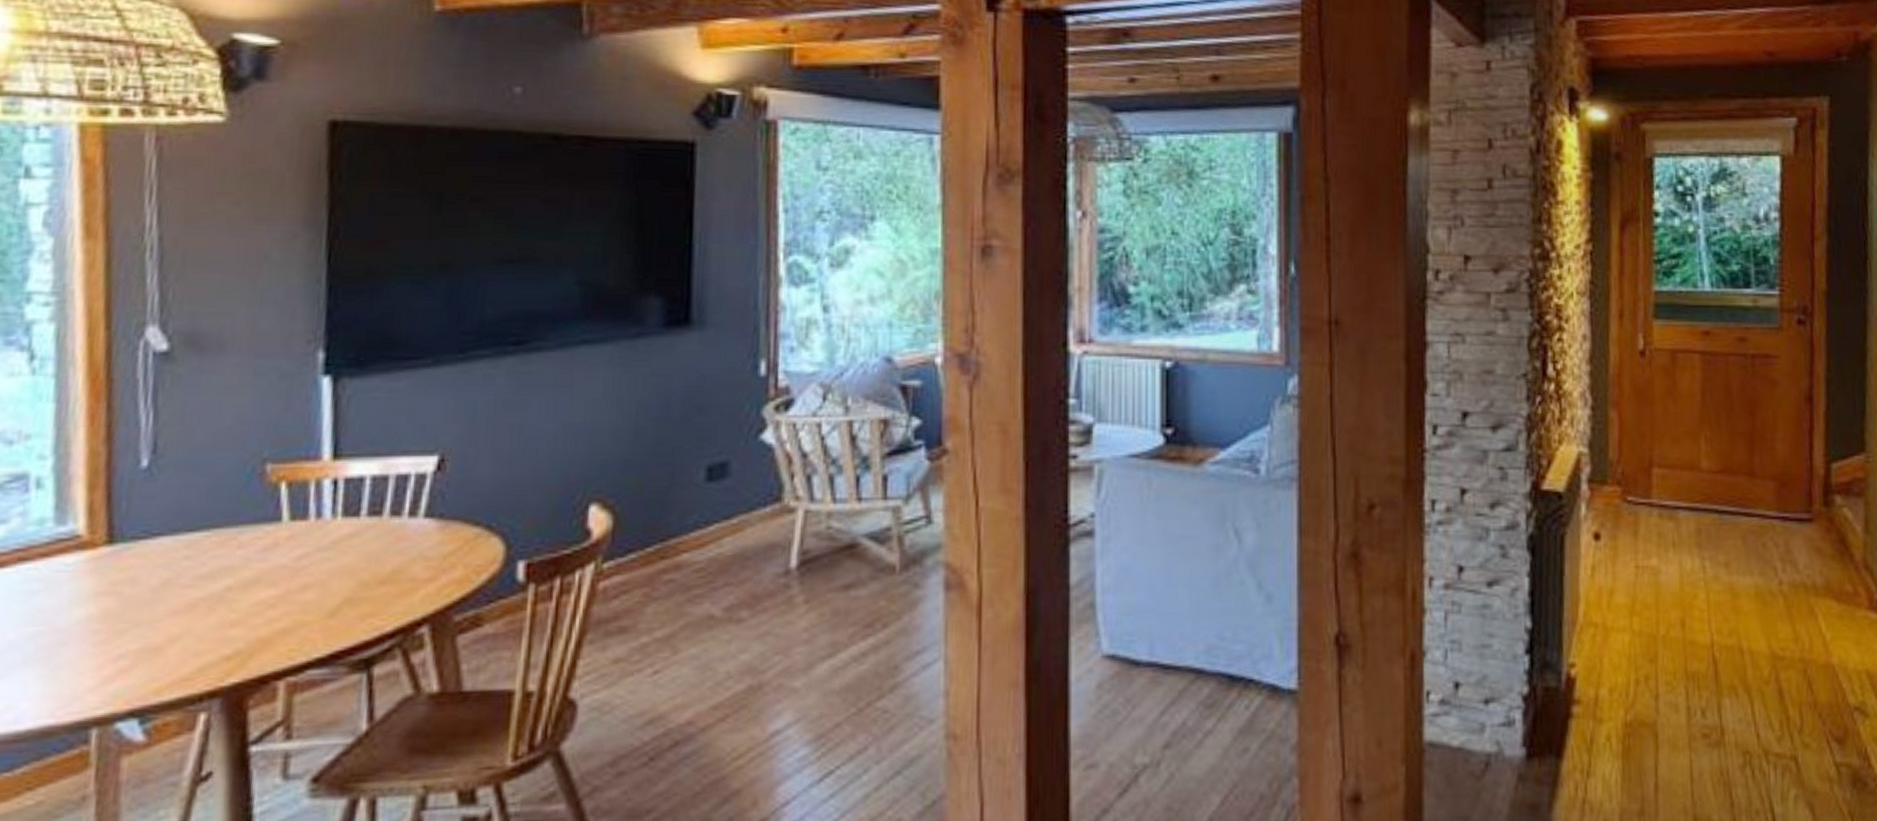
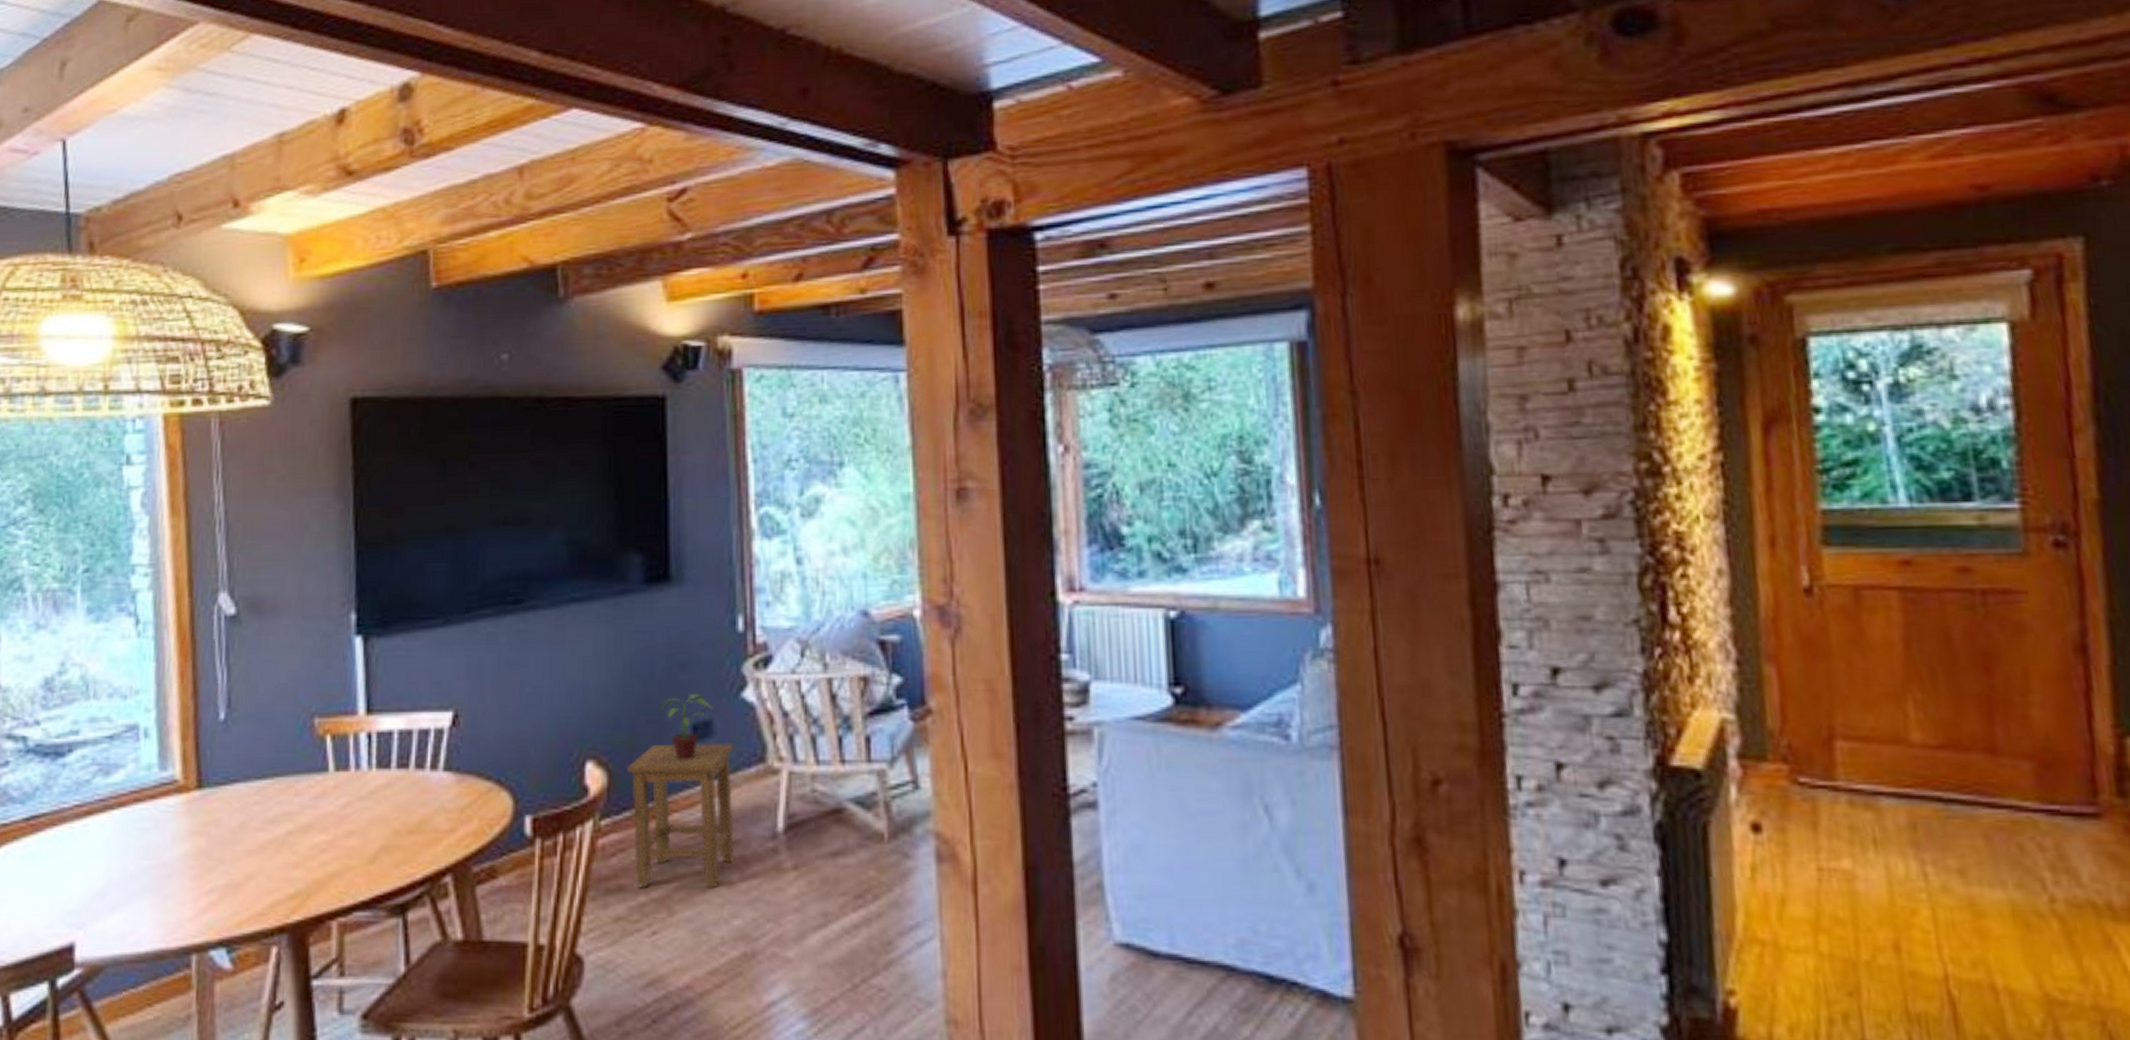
stool: none [633,484,751,629] -> present [626,743,735,888]
potted plant: none [674,435,731,502] -> present [661,692,714,761]

